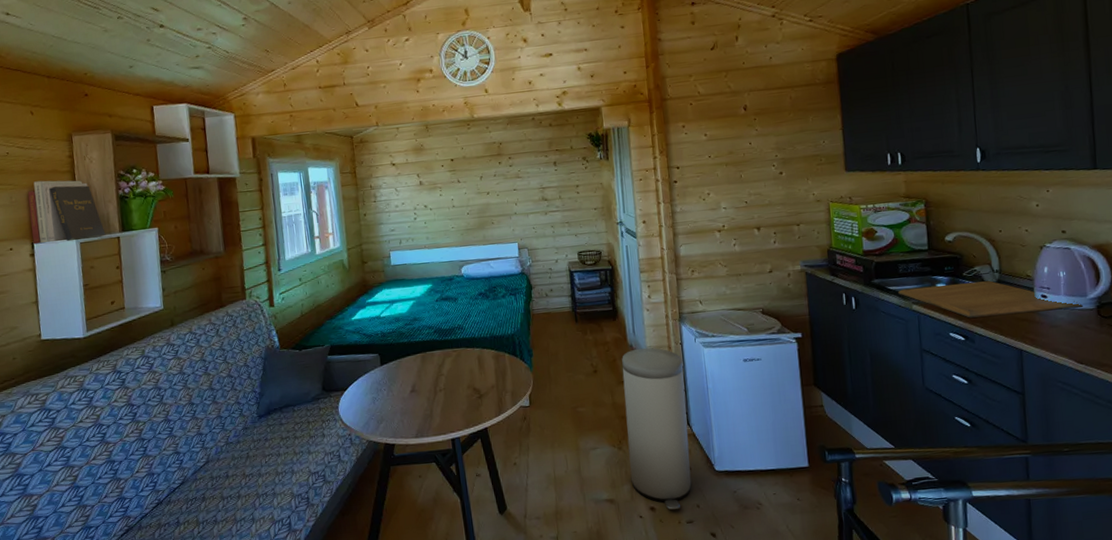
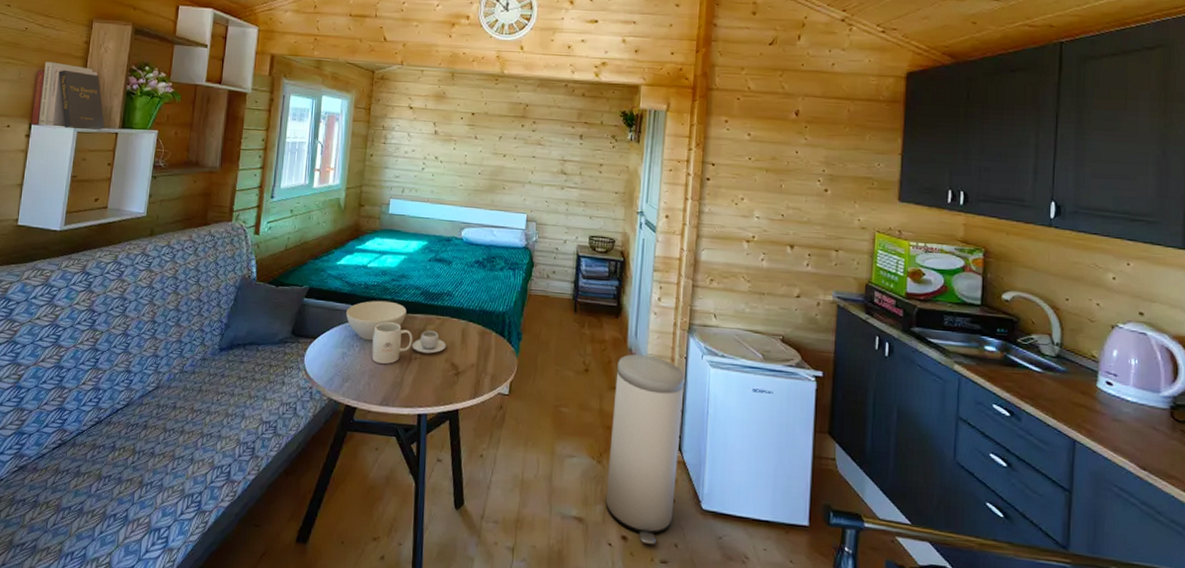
bowl: none [369,344,425,383] -> present [346,300,407,341]
mug: none [397,362,435,402] -> present [371,322,413,365]
teacup: none [434,363,466,385] -> present [412,330,446,354]
chopping board: present [898,281,1084,318] -> none [940,344,1155,406]

